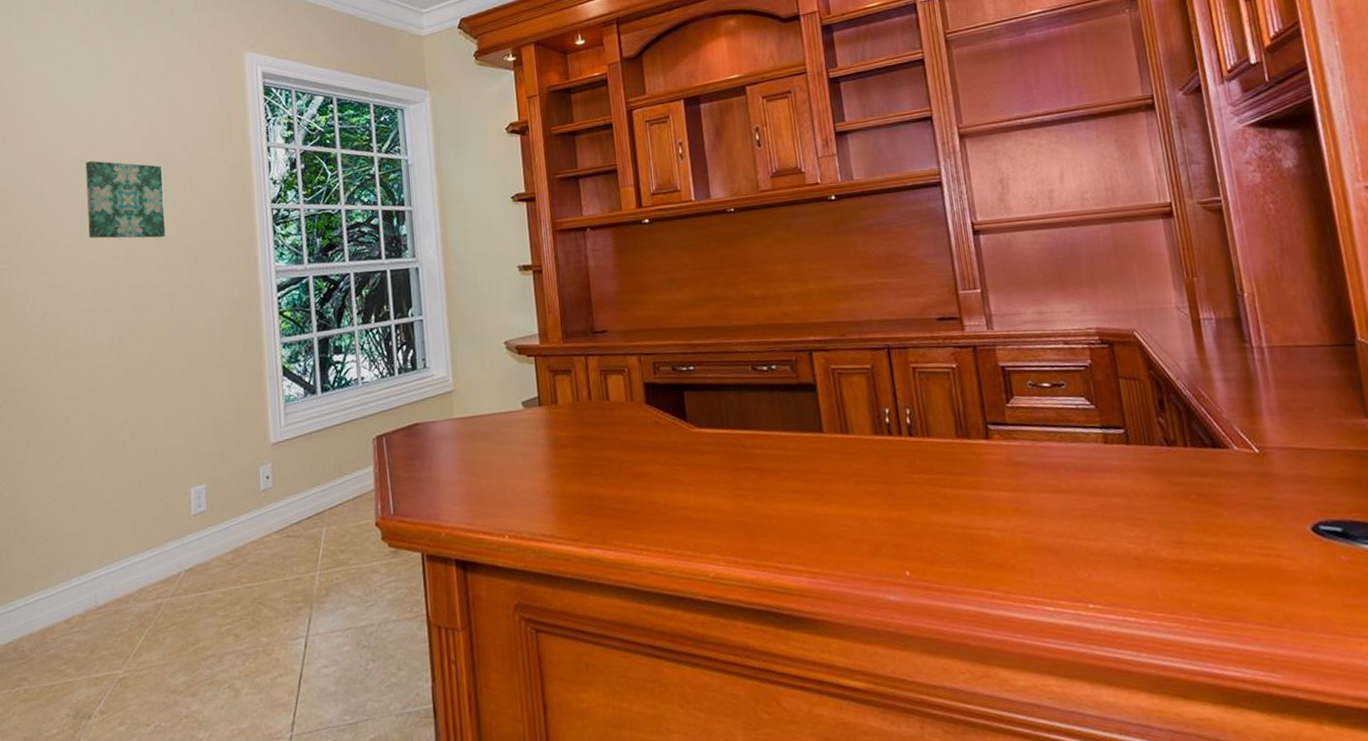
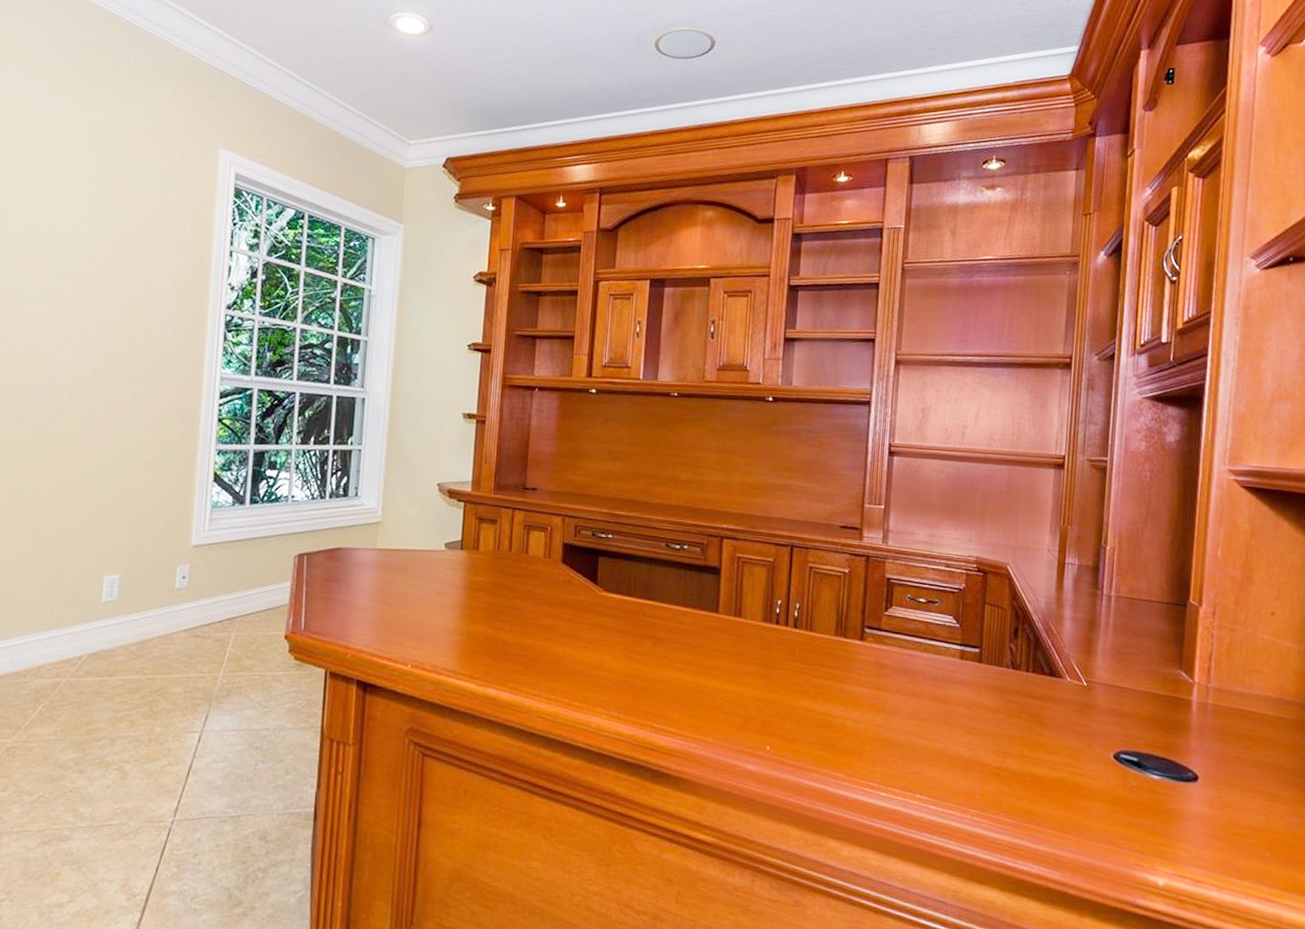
wall art: present [86,161,166,239] -> none [29,231,117,324]

